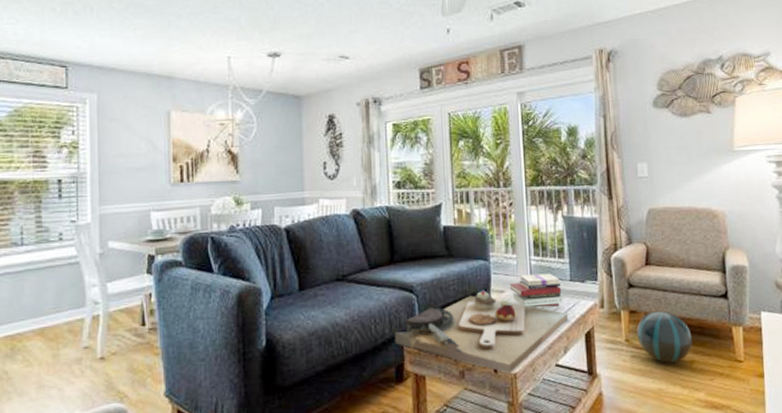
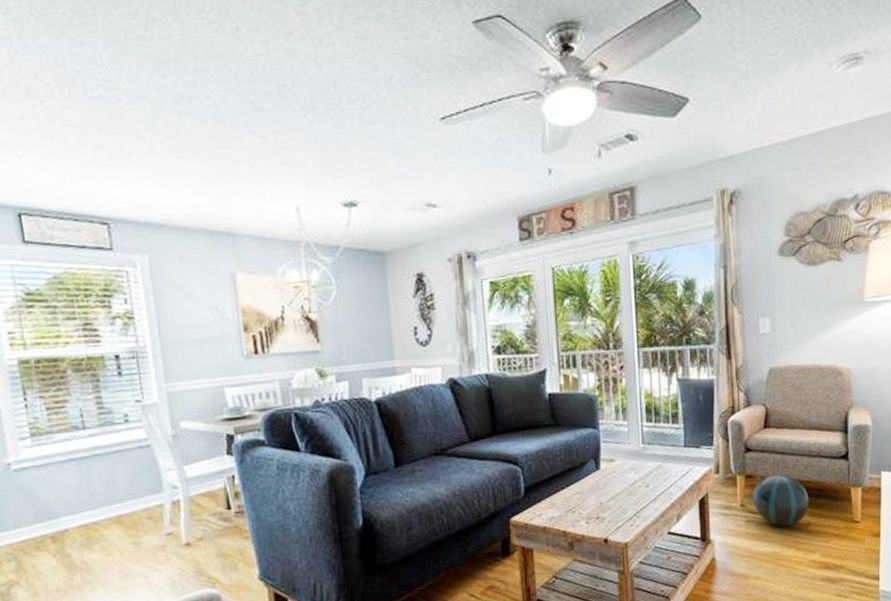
decorative tray: present [395,291,569,373] -> none [500,460,682,543]
books: present [509,273,564,307] -> none [620,439,678,476]

